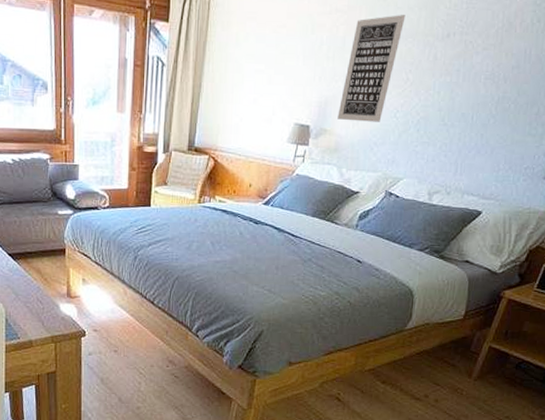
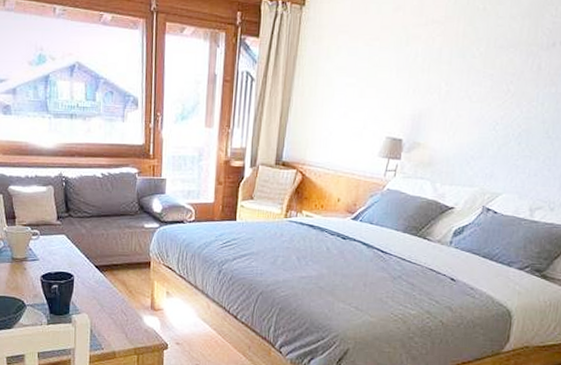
wall art: present [337,15,406,122] -> none [432,24,507,135]

